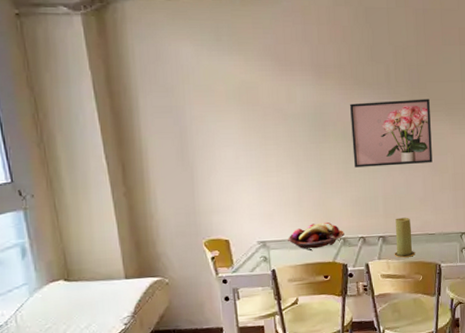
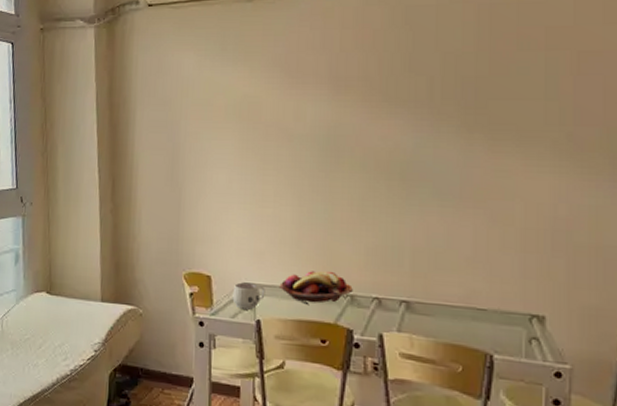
mug: none [249,240,277,263] -> present [232,282,265,310]
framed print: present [350,99,433,168] -> none [373,122,491,210]
candle: present [394,217,415,258] -> none [421,279,454,337]

